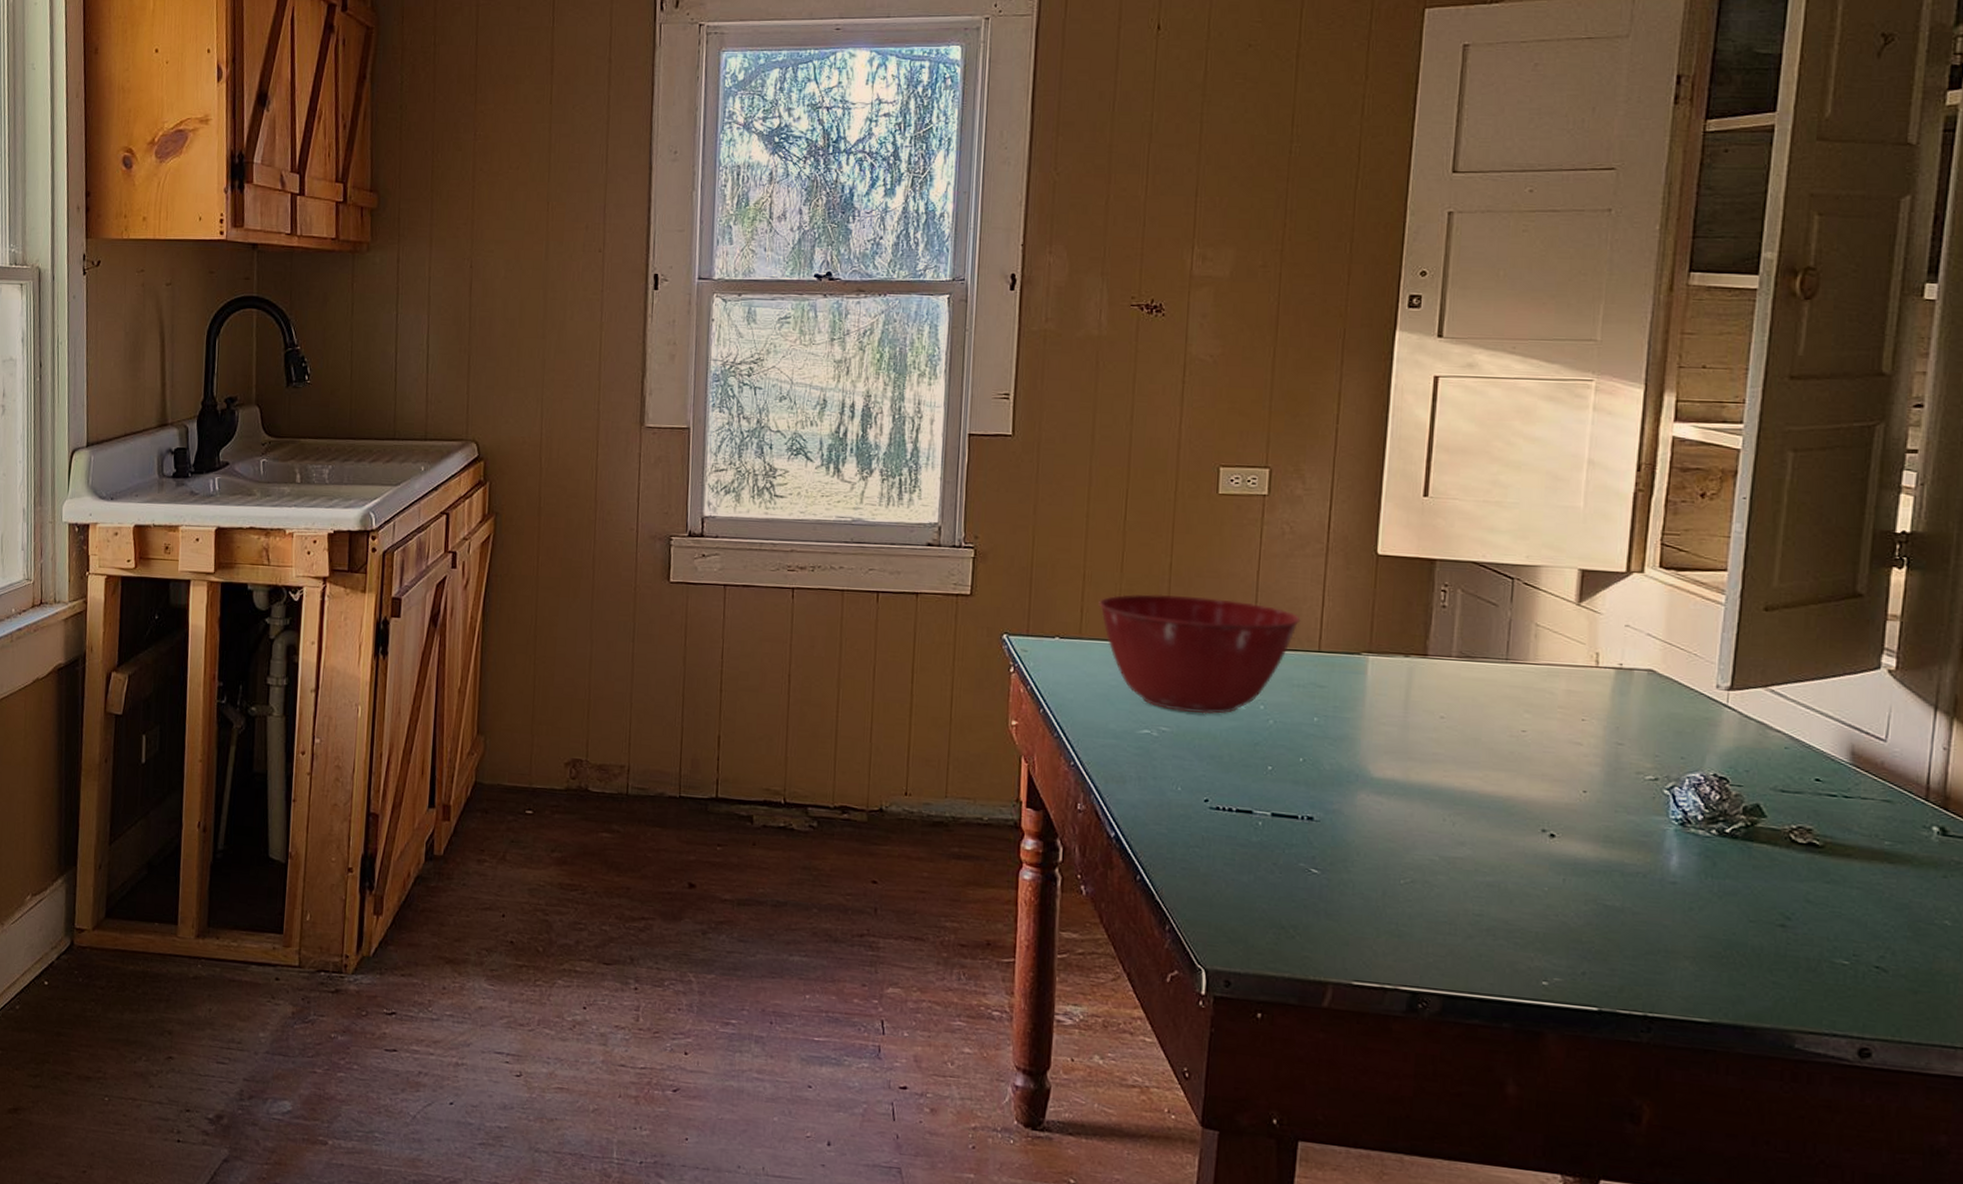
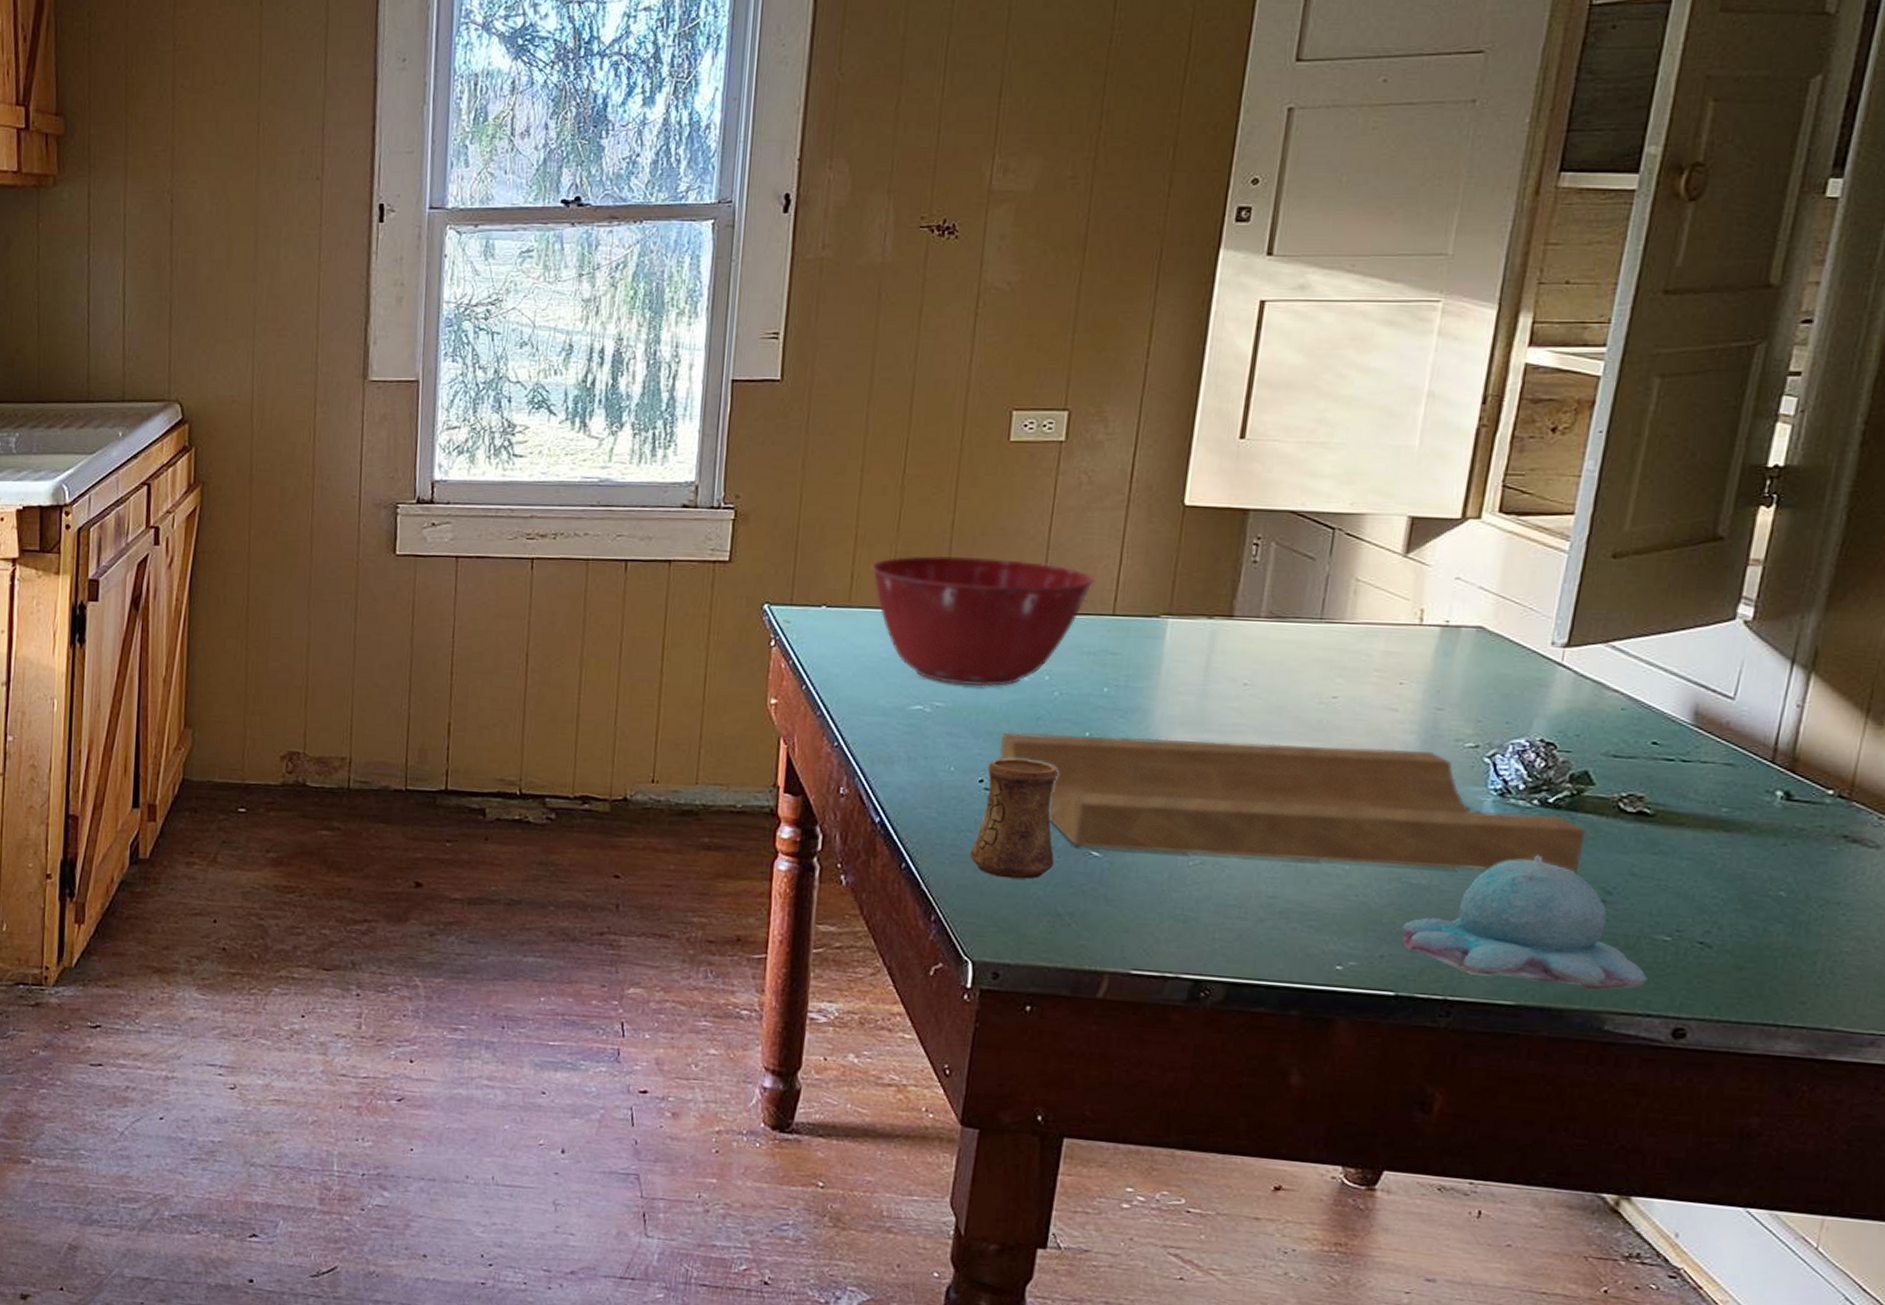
cup: none [1199,780,1277,894] -> present [969,758,1058,880]
cutting board: none [1221,756,1762,900] -> present [999,732,1586,875]
candle: none [1601,881,1831,1010] -> present [1402,855,1647,990]

